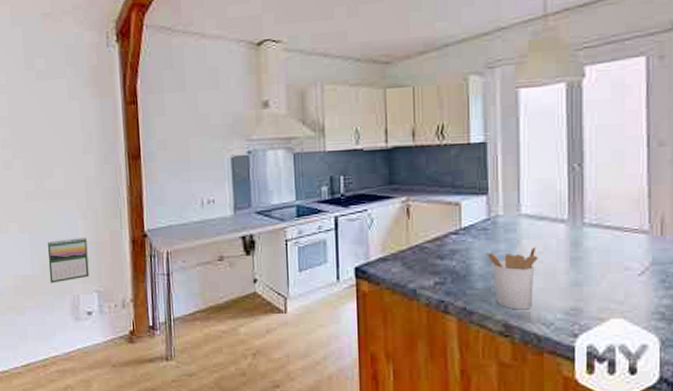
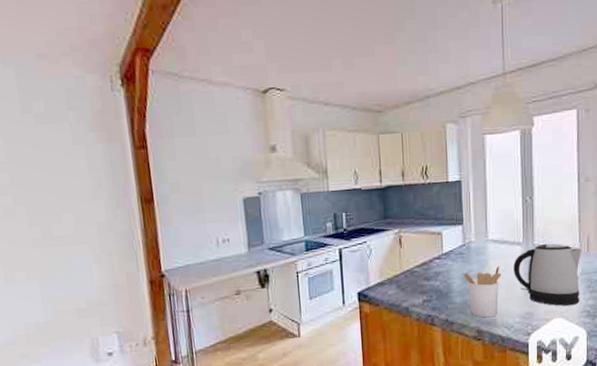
calendar: present [47,236,89,283] -> none [60,280,108,329]
kettle: none [555,222,652,303] -> present [513,243,581,306]

